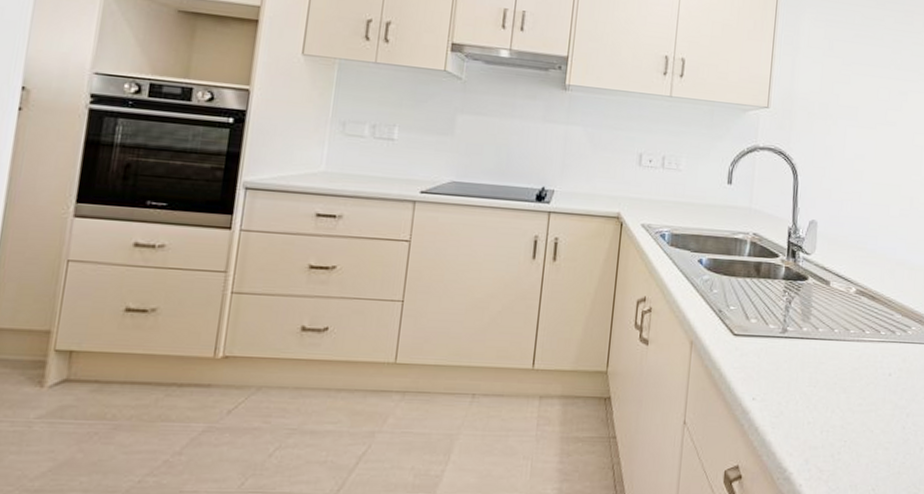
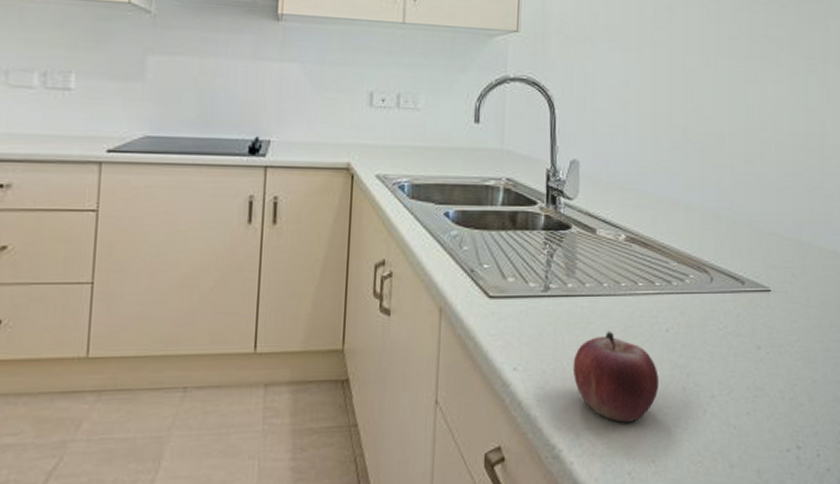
fruit: none [804,371,882,453] -> present [572,331,660,423]

